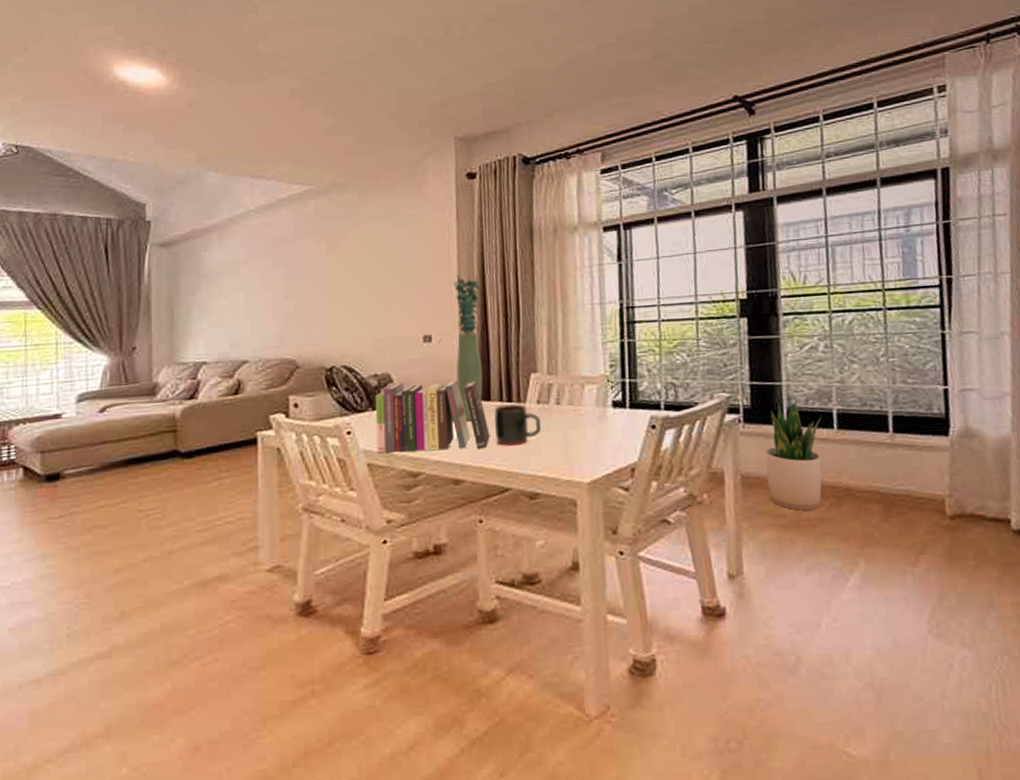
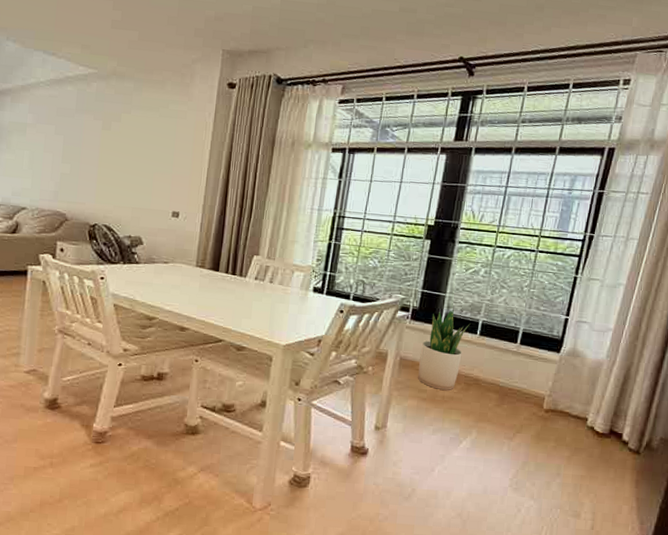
books: present [375,380,490,453] -> none [123,245,214,307]
vase: present [454,273,483,422] -> none [194,165,225,285]
mug: present [494,404,541,446] -> none [218,276,256,309]

